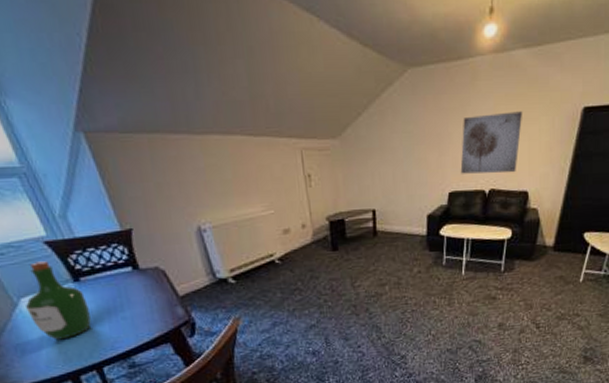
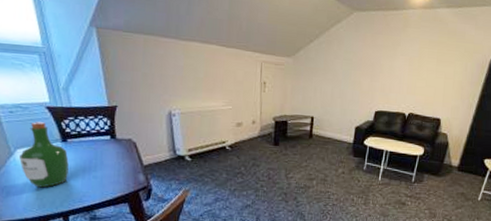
wall art: present [460,111,522,174] -> none [386,54,441,103]

